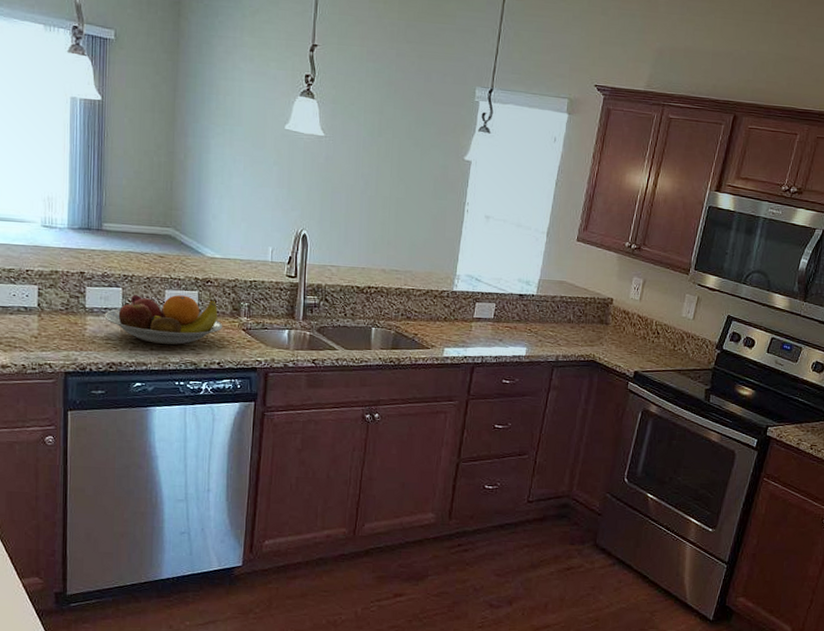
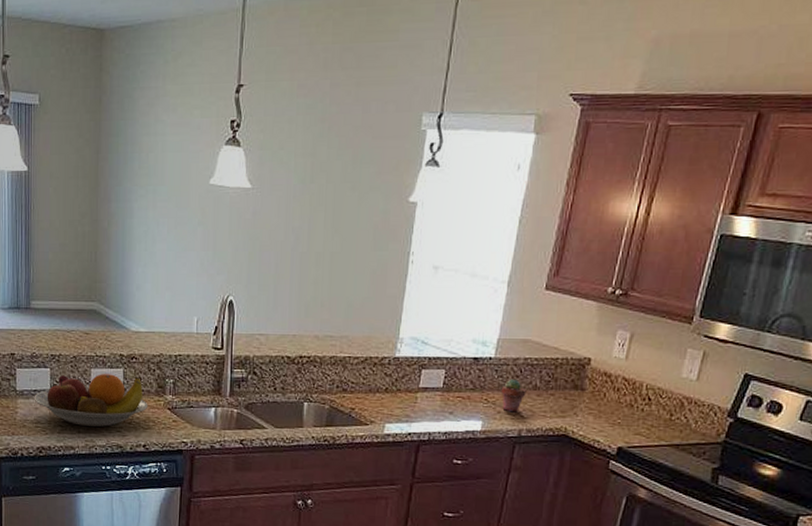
potted succulent: none [542,313,562,341] -> present [502,378,527,413]

